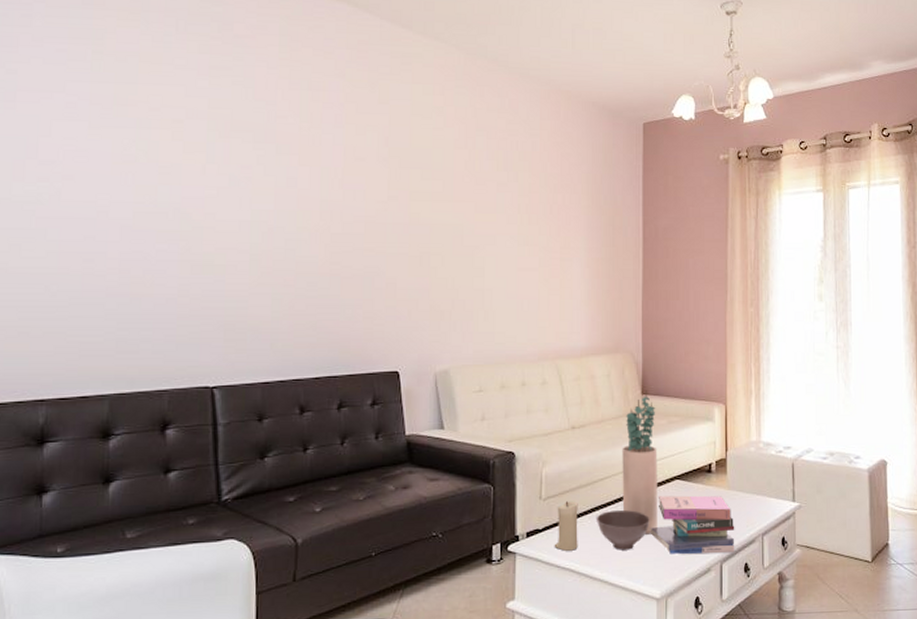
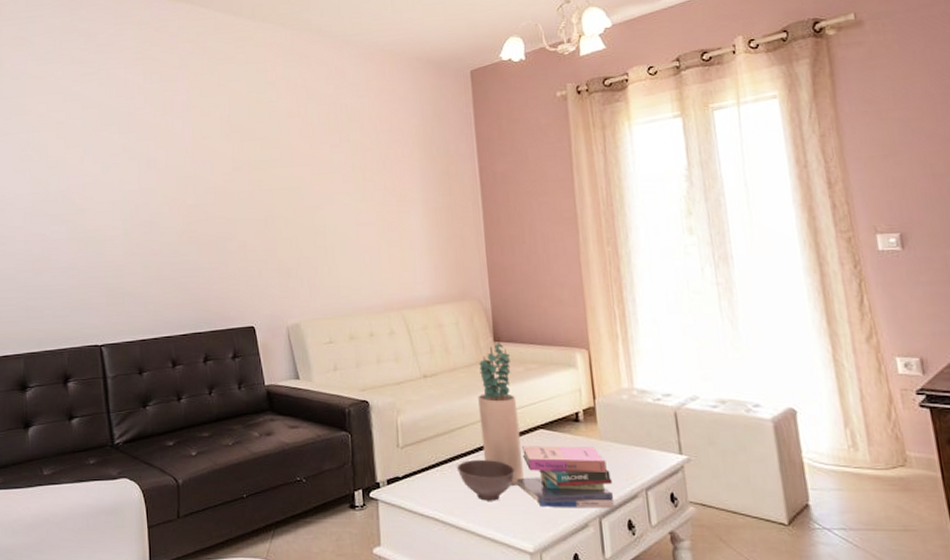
candle: present [555,501,578,551] -> none [415,450,440,499]

